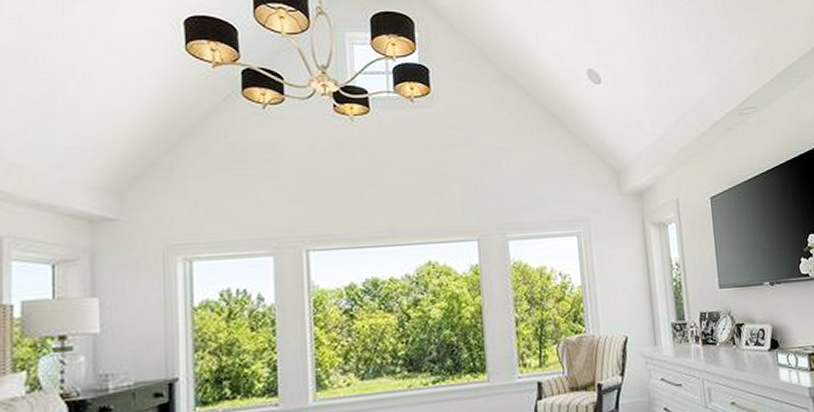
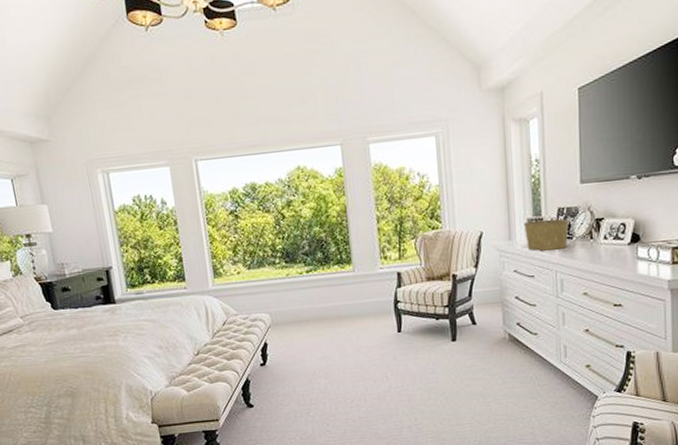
basket: none [669,320,712,358] -> present [524,216,569,252]

